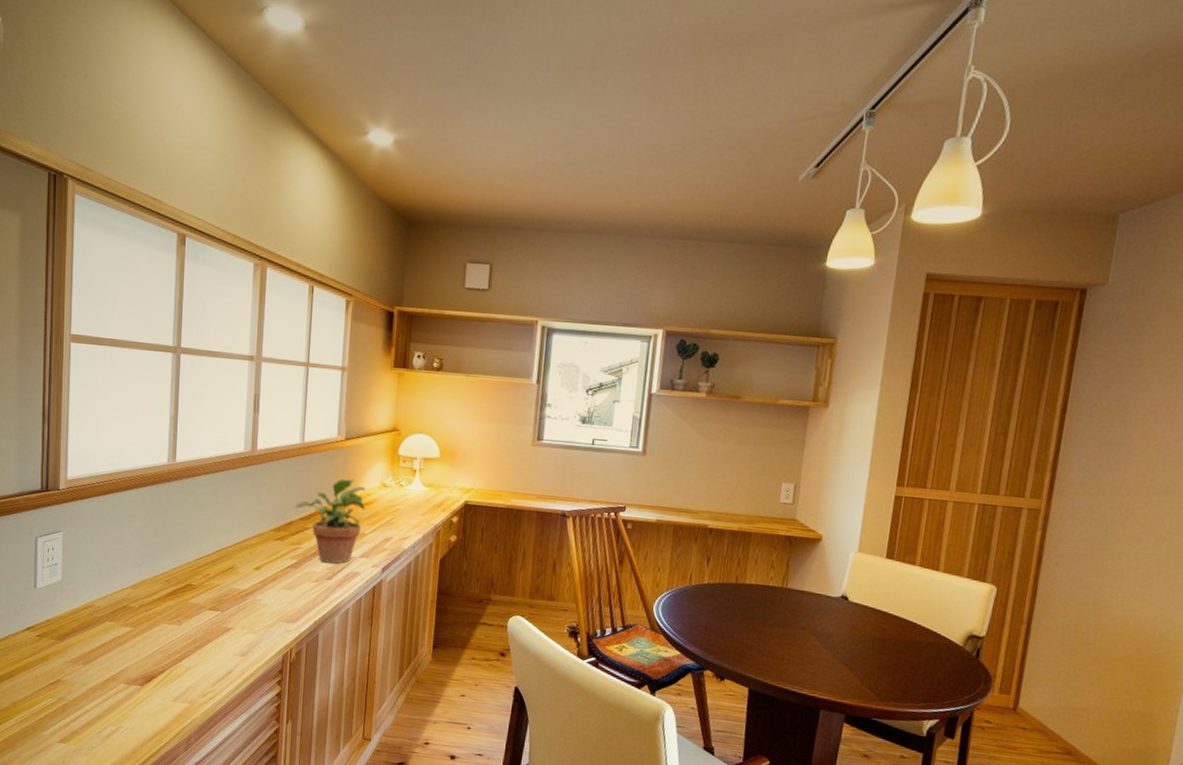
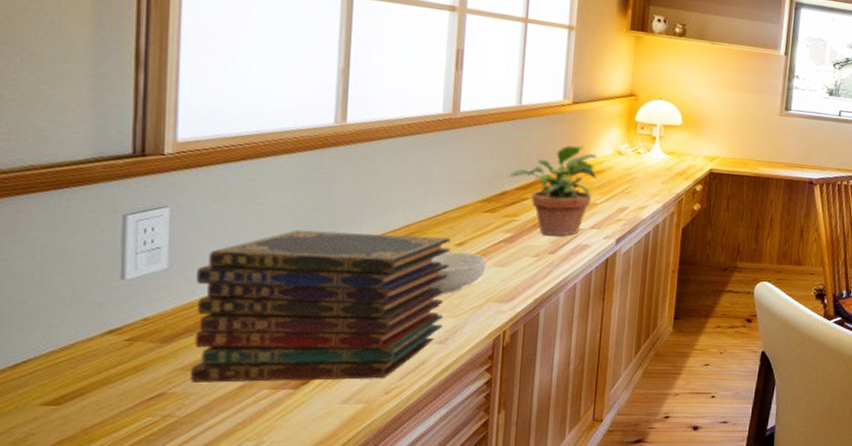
book stack: none [76,552,251,683] -> present [191,229,452,383]
cereal bowl: none [235,575,277,612] -> present [431,252,487,293]

